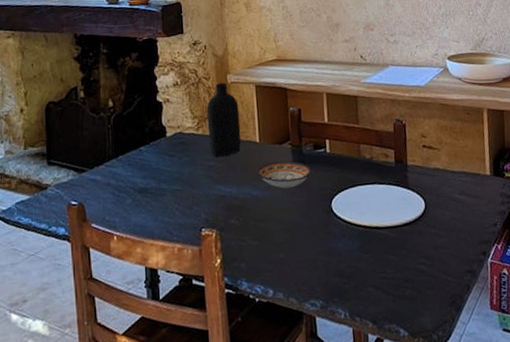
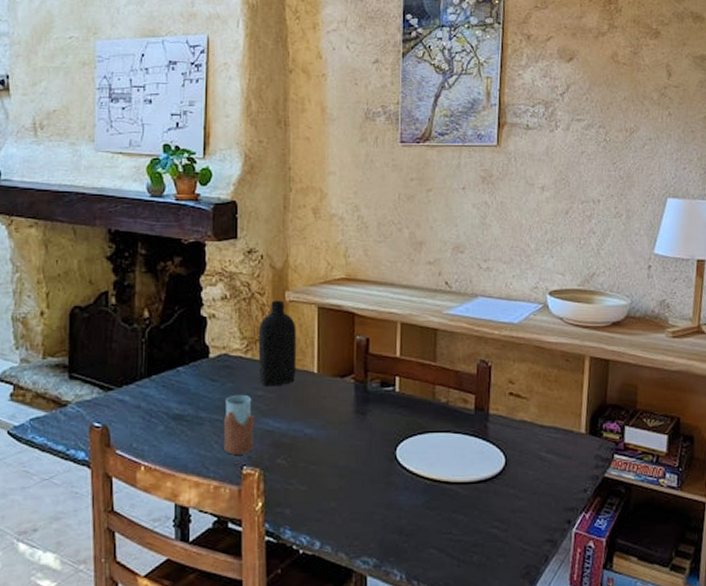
drinking glass: none [182,166,210,219] -> present [224,394,256,455]
bowl: present [256,160,313,189] -> none [311,397,378,429]

